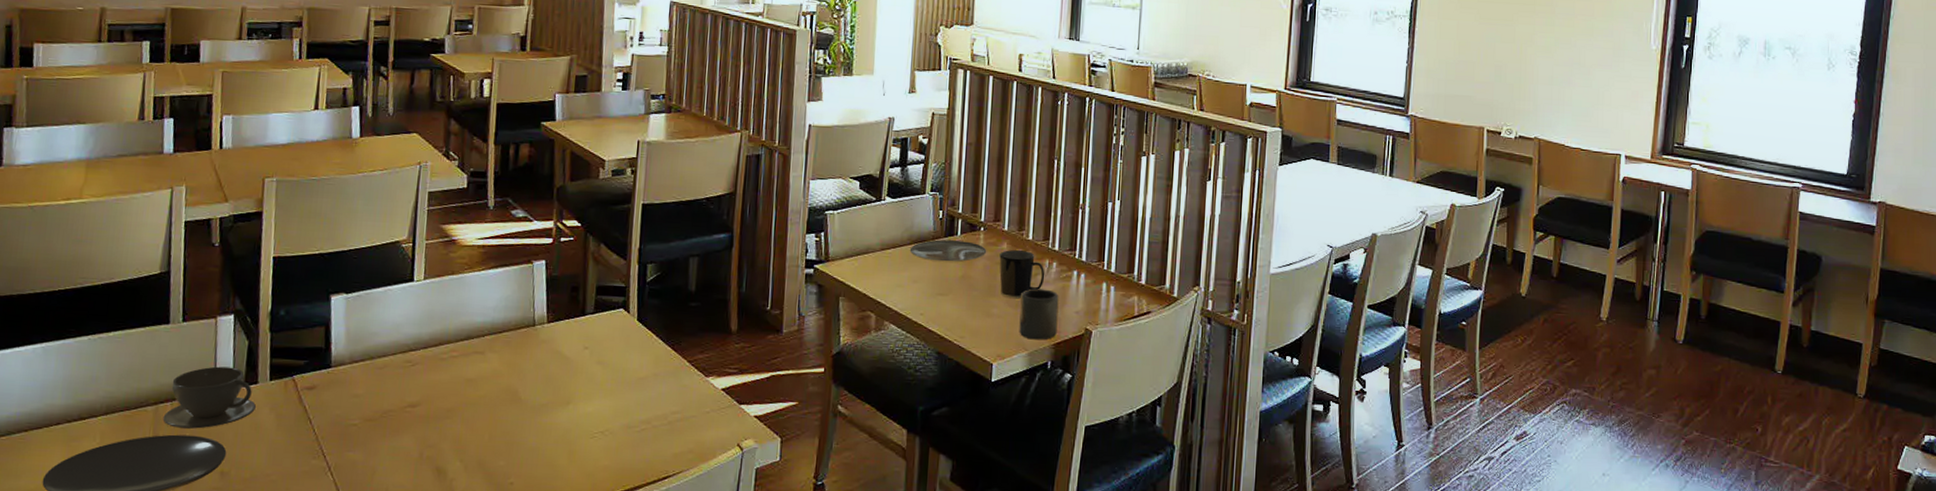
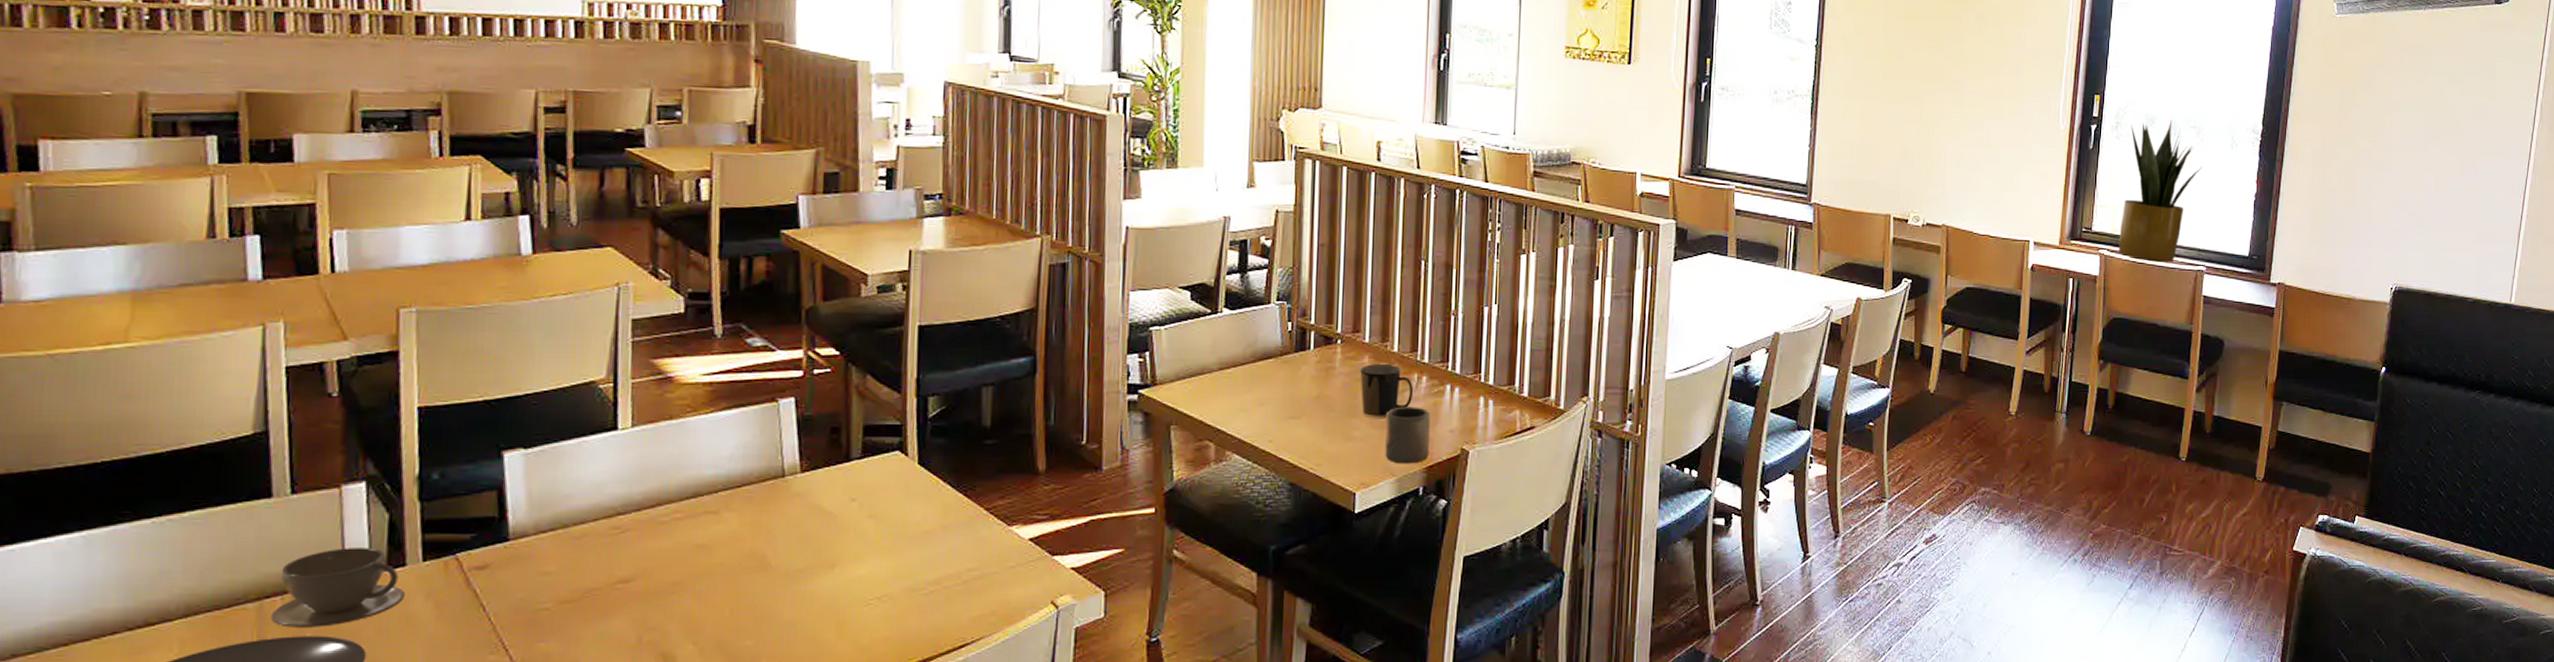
plate: present [909,240,987,263] -> none [1253,355,1345,382]
planter: none [1711,42,1798,179] -> present [2119,121,2203,262]

